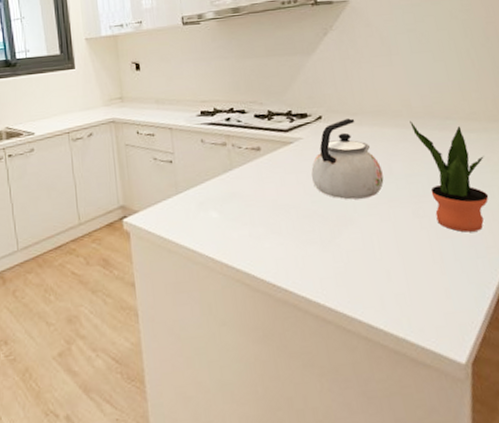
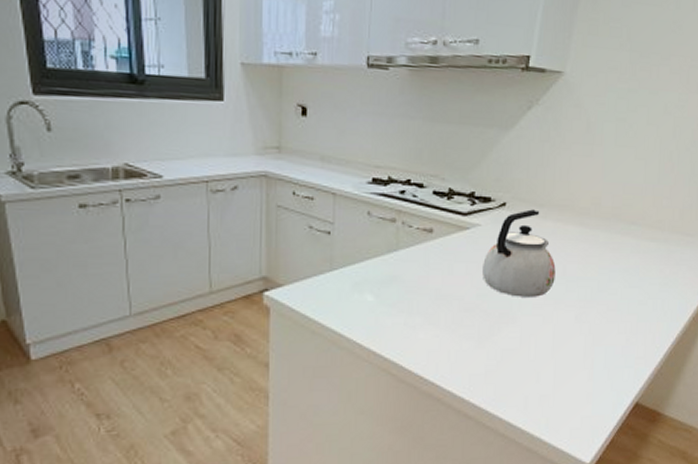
potted plant: present [409,120,489,232] -> none [595,220,658,342]

